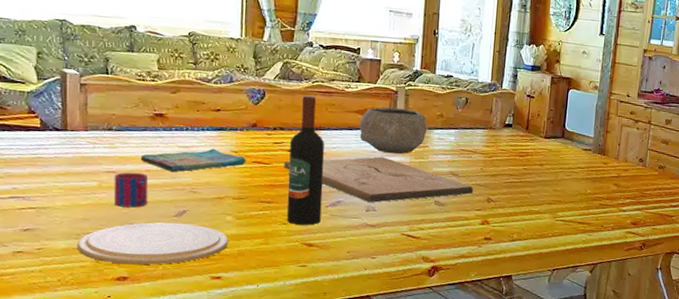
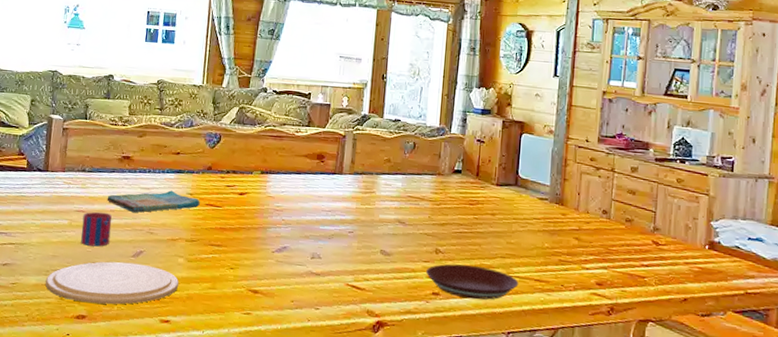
cutting board: present [284,156,473,203] -> none [234,201,421,250]
wine bottle: present [287,95,324,225] -> none [235,139,274,271]
bowl: present [359,107,427,154] -> none [307,151,374,200]
plate: none [479,211,564,242] -> present [426,263,519,300]

